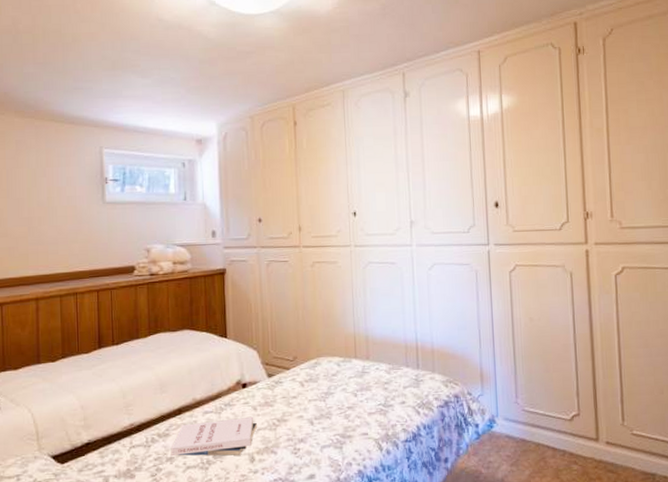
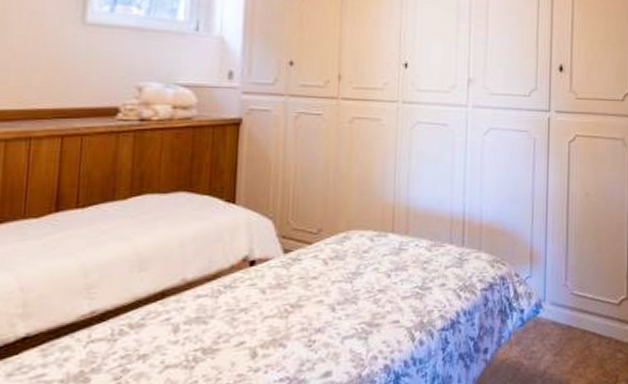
books: present [170,416,258,456] -> none [144,301,265,353]

